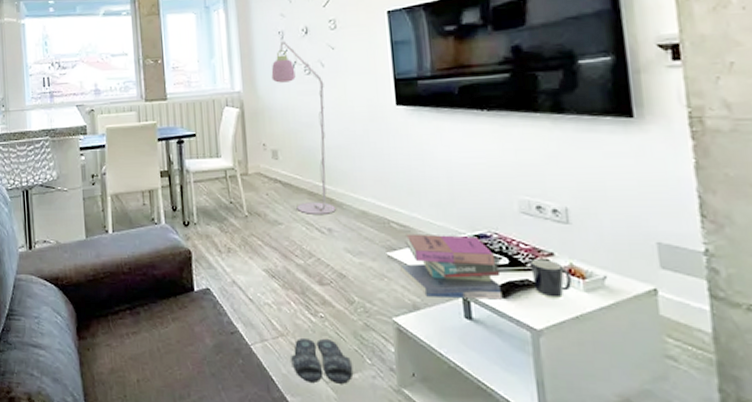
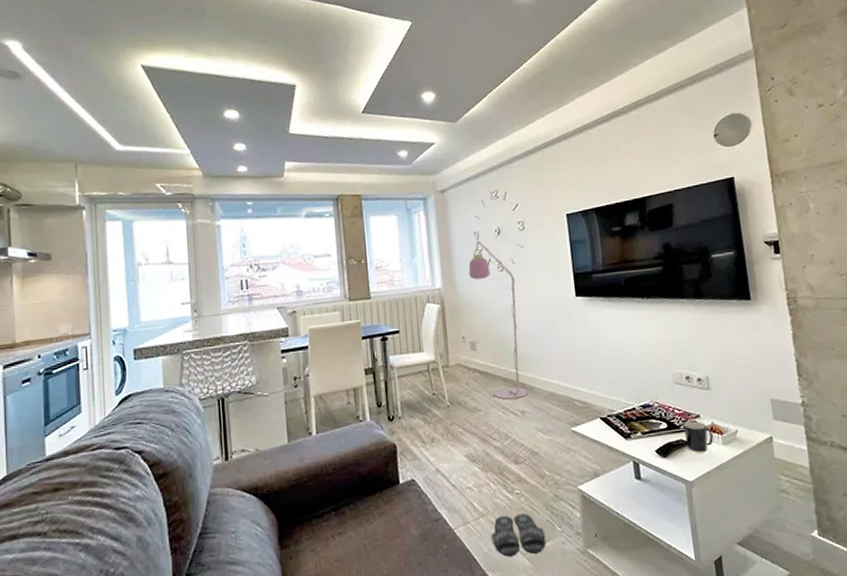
books: present [400,233,503,300] -> none [583,406,664,464]

